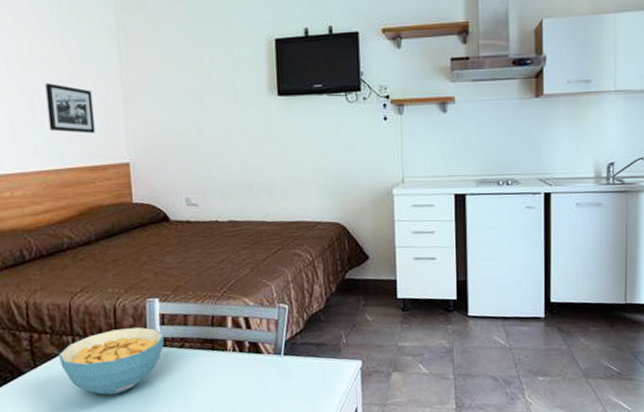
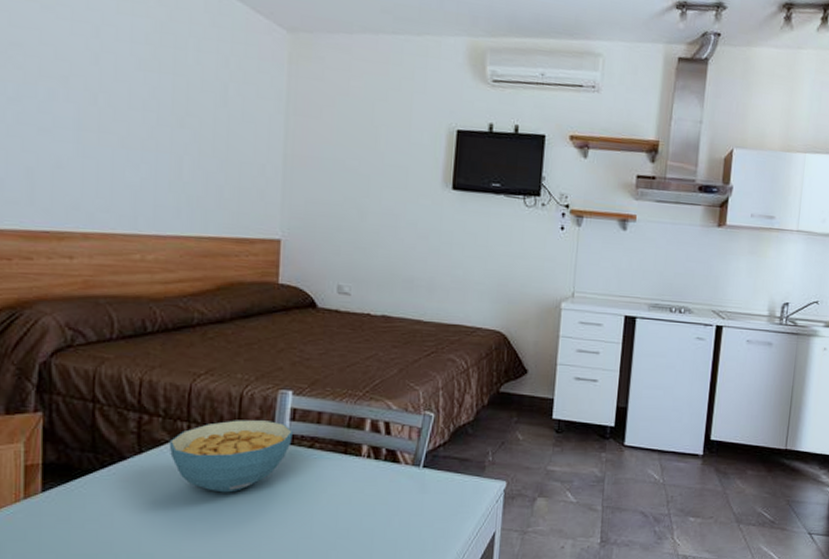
picture frame: present [45,83,96,134] -> none [196,142,250,203]

